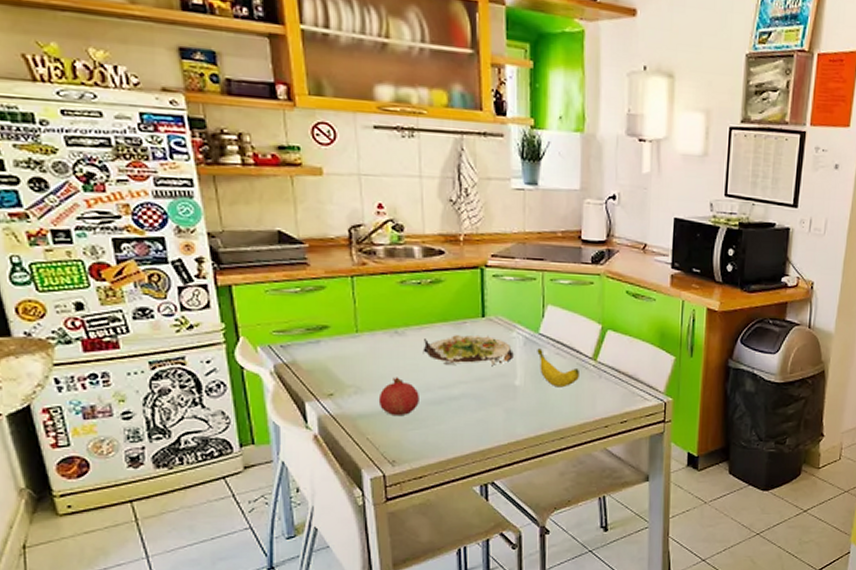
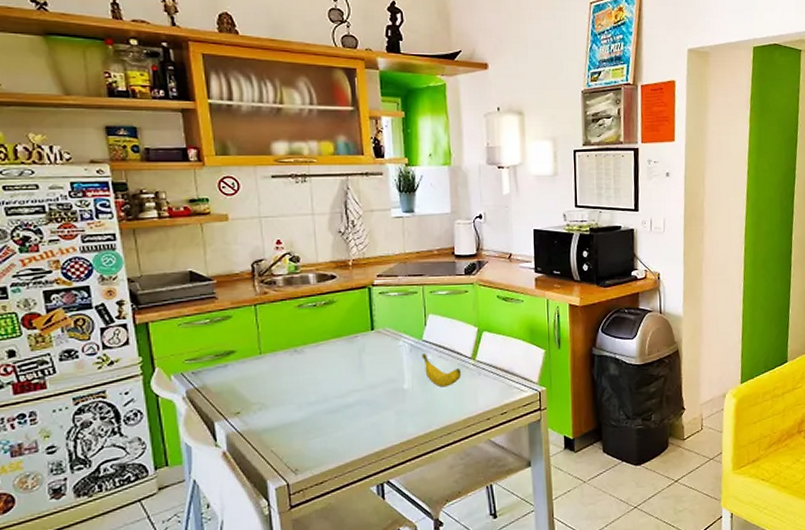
fruit: present [378,377,419,415] -> none [281,391,318,427]
salad plate: present [423,334,514,365] -> none [320,345,401,376]

